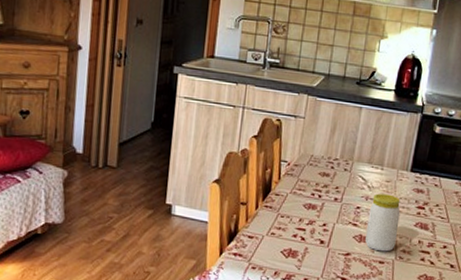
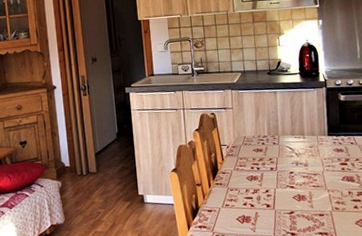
jar: present [365,193,401,252] -> none [301,157,330,206]

